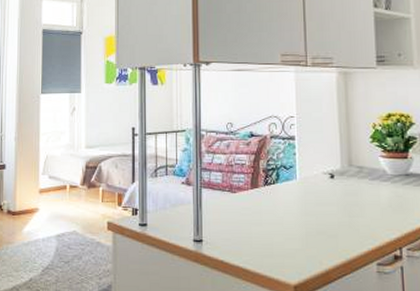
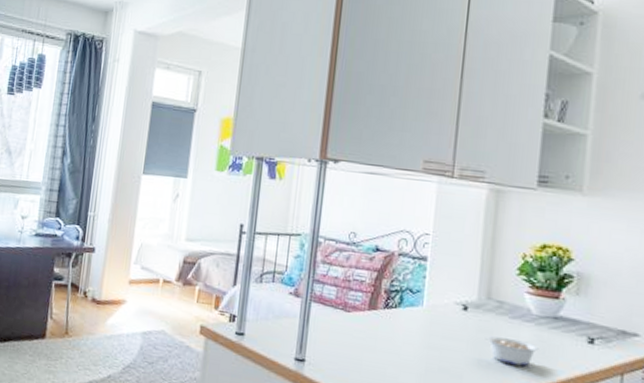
legume: none [352,197,397,220] -> present [485,336,539,366]

